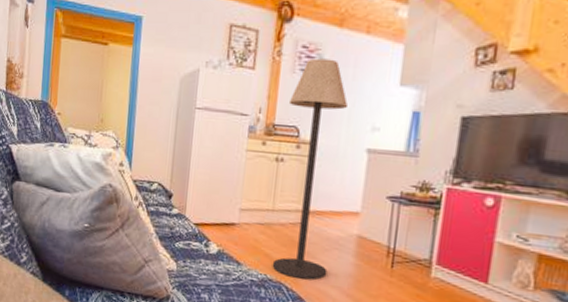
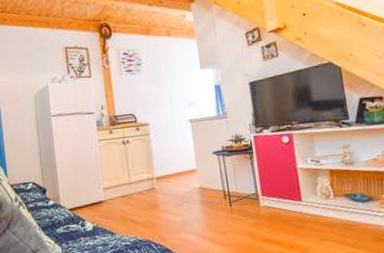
floor lamp: present [272,58,349,280] -> none [122,59,184,234]

